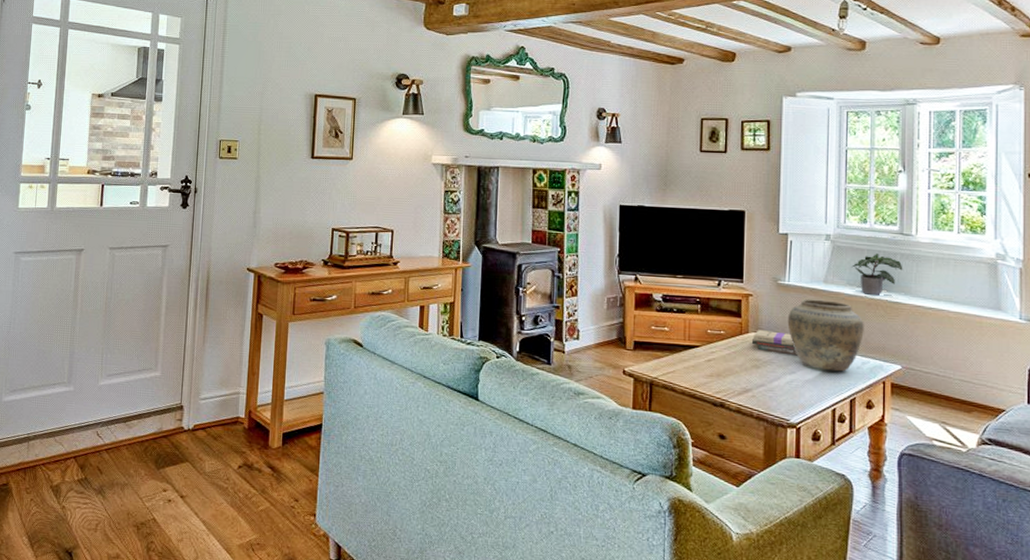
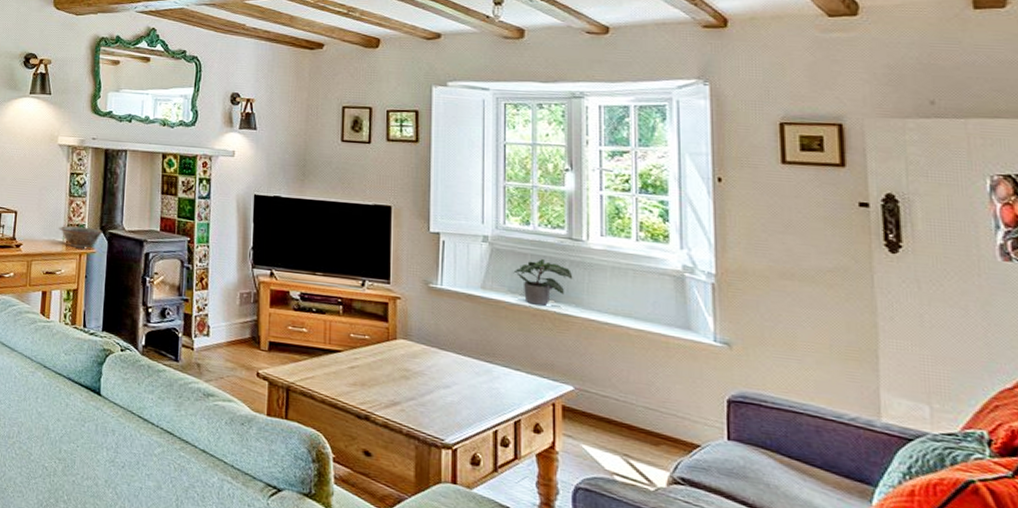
decorative bowl: none [434,241,478,263] -> present [58,225,103,249]
books: present [751,330,797,356] -> none [399,337,452,368]
vase: present [787,299,864,372] -> none [440,305,529,390]

